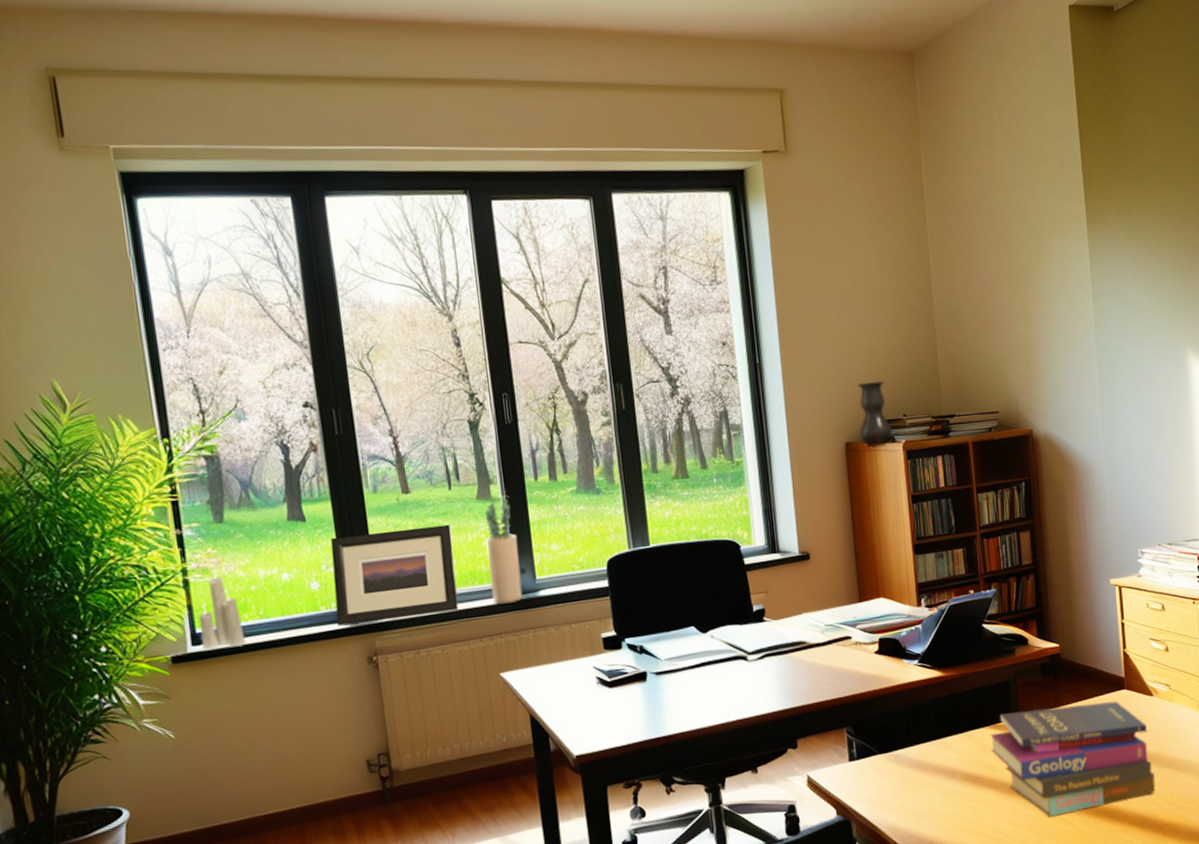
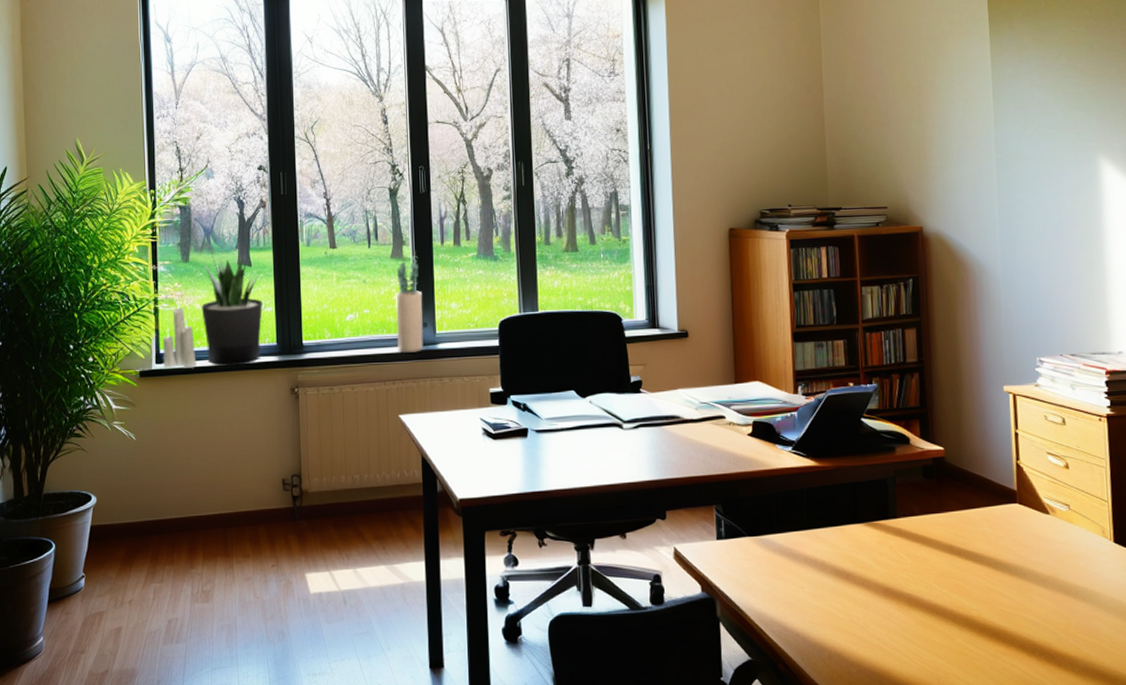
planter: none [243,508,327,642] -> present [201,252,263,367]
picture frame: present [330,524,459,627] -> none [268,278,369,359]
vase: present [857,381,892,447] -> none [743,171,776,235]
books: present [990,700,1156,817] -> none [865,511,1050,627]

